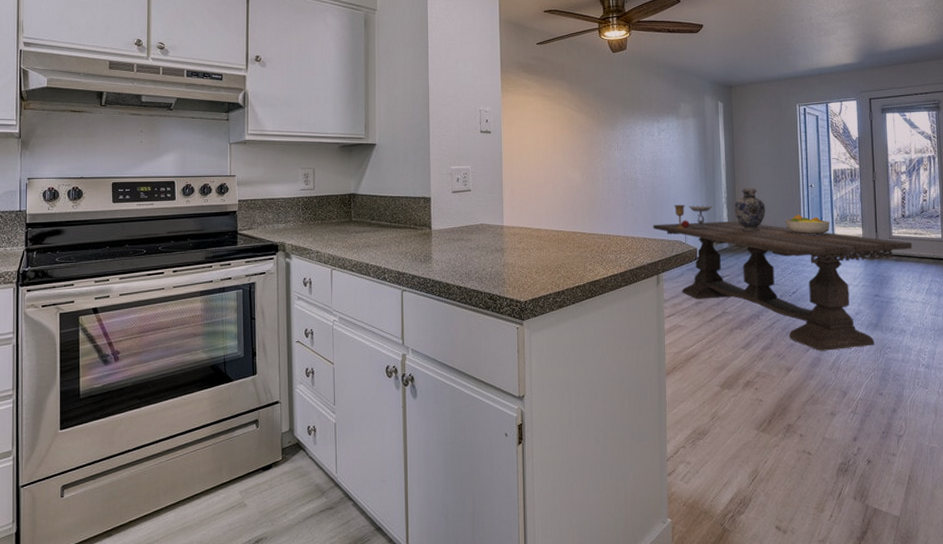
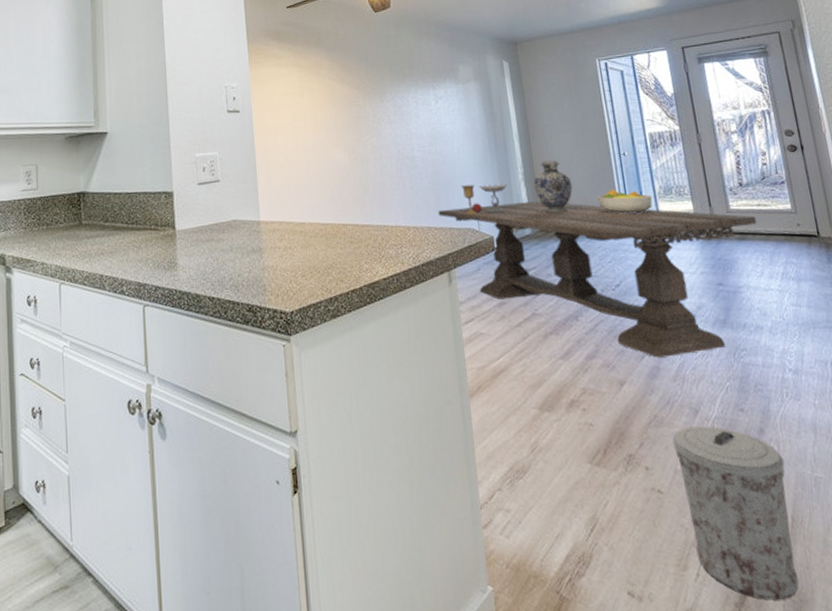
trash can: none [824,405,909,536] -> present [672,426,799,601]

